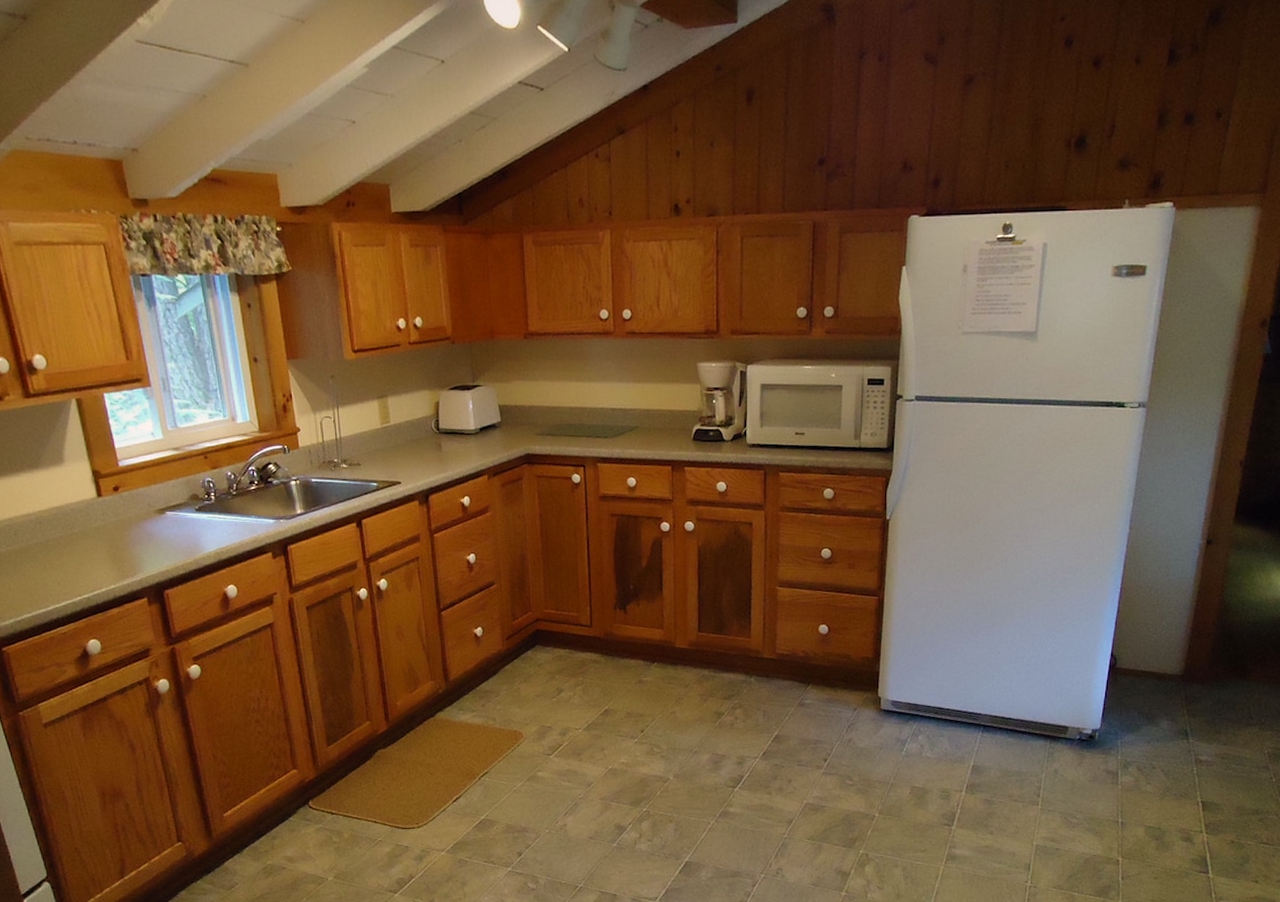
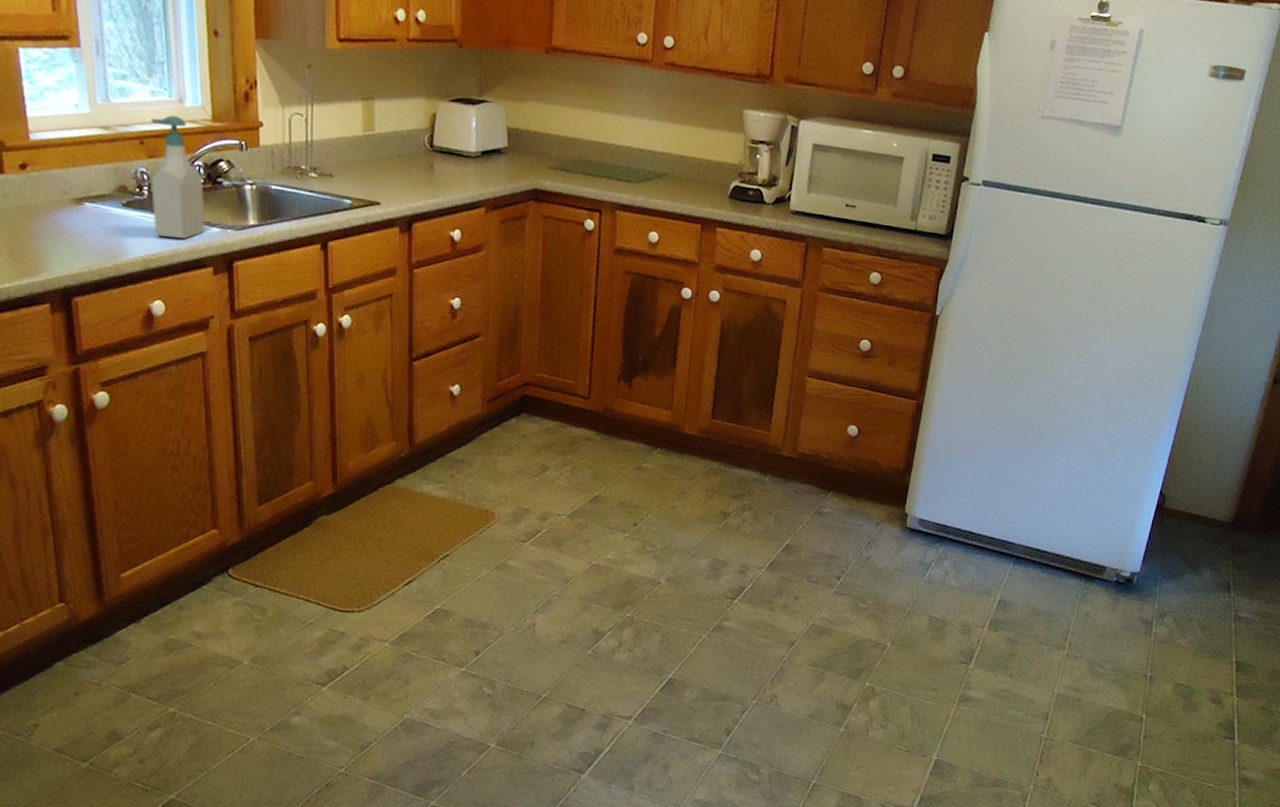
soap bottle: none [211,431,262,533] -> present [151,115,205,240]

